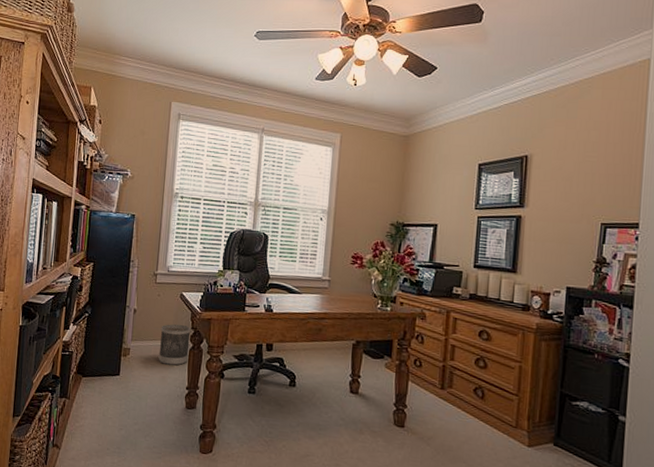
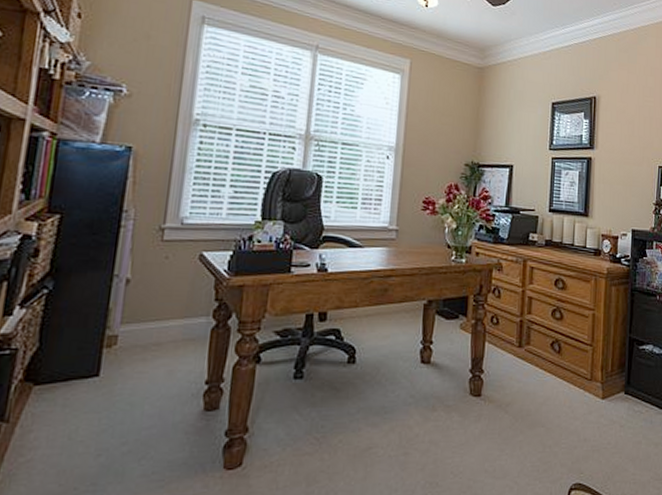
wastebasket: present [158,324,191,366] -> none [163,295,214,353]

